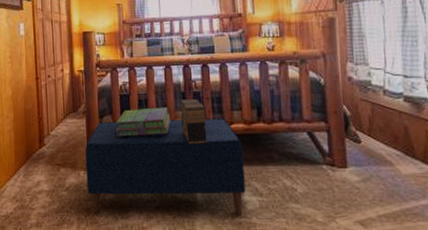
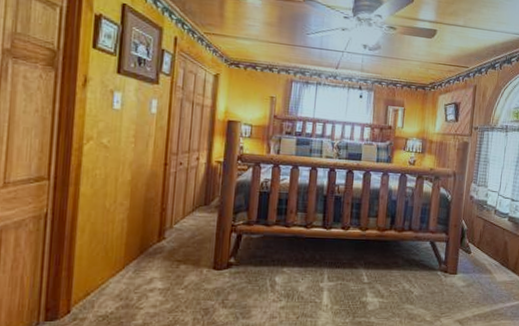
bench: present [85,118,246,215] -> none [208,219,373,315]
stack of books: present [115,107,171,137] -> none [249,207,310,236]
decorative box: present [180,99,208,144] -> none [318,202,344,247]

